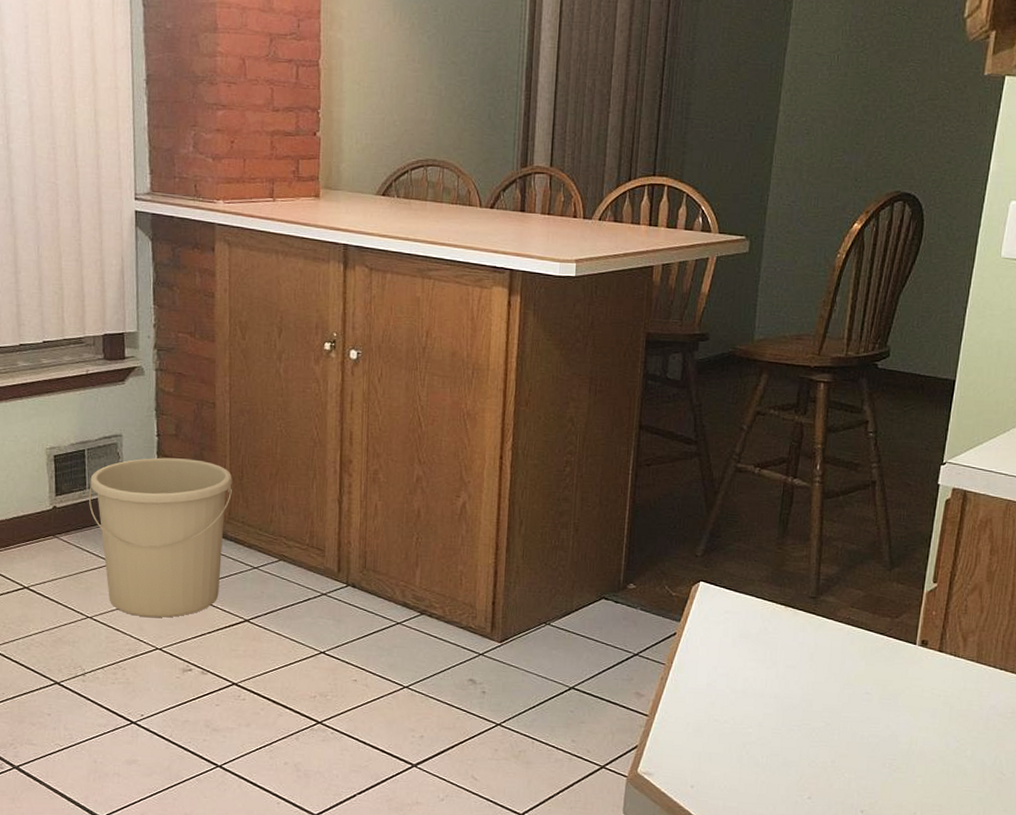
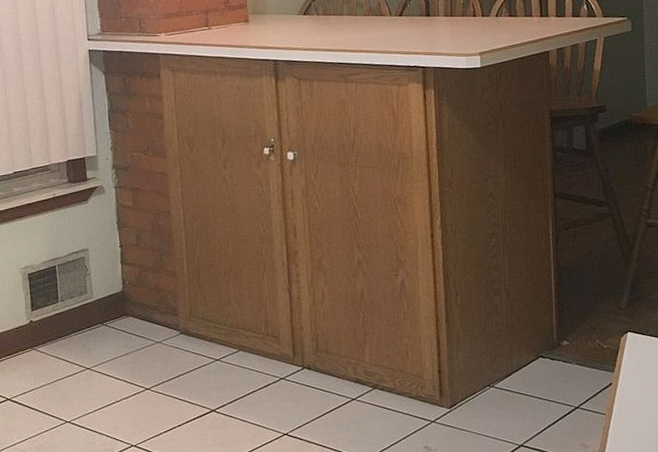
bucket: present [88,457,233,618] -> none [61,265,191,417]

